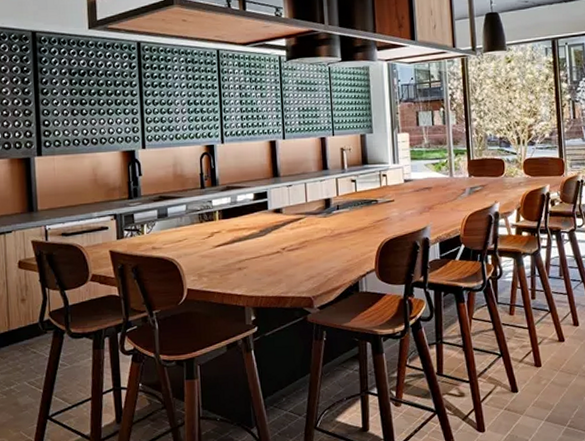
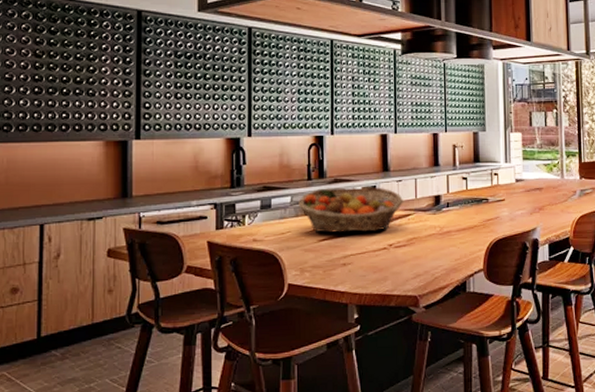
fruit basket: none [193,192,294,239] -> present [299,187,403,233]

